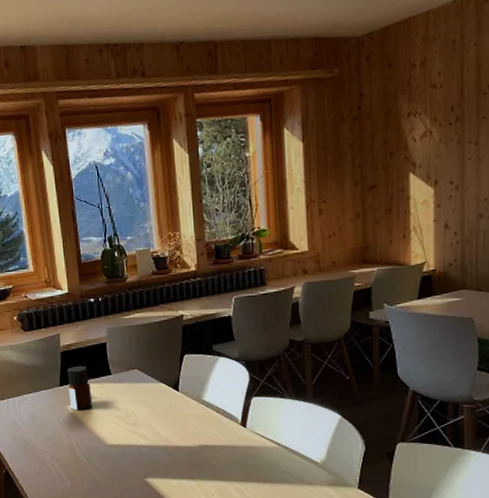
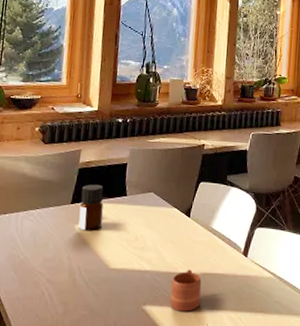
mug: none [169,442,202,483] -> present [170,269,202,312]

